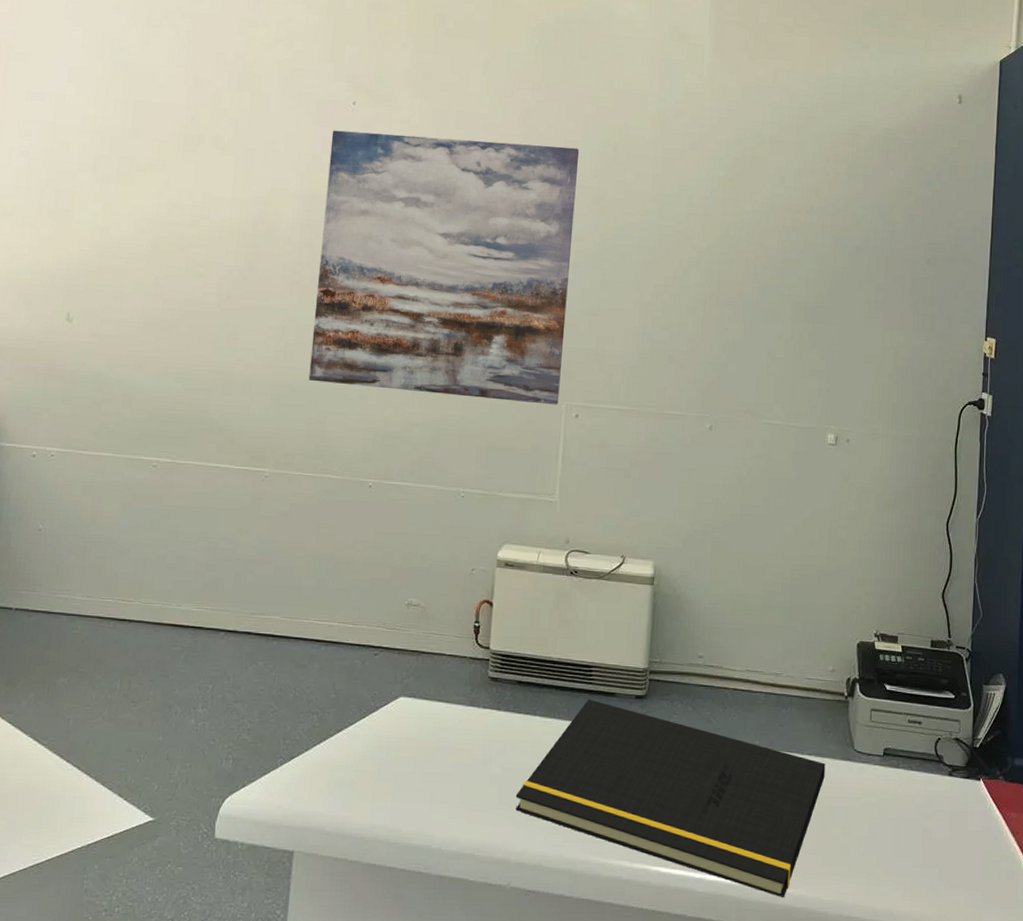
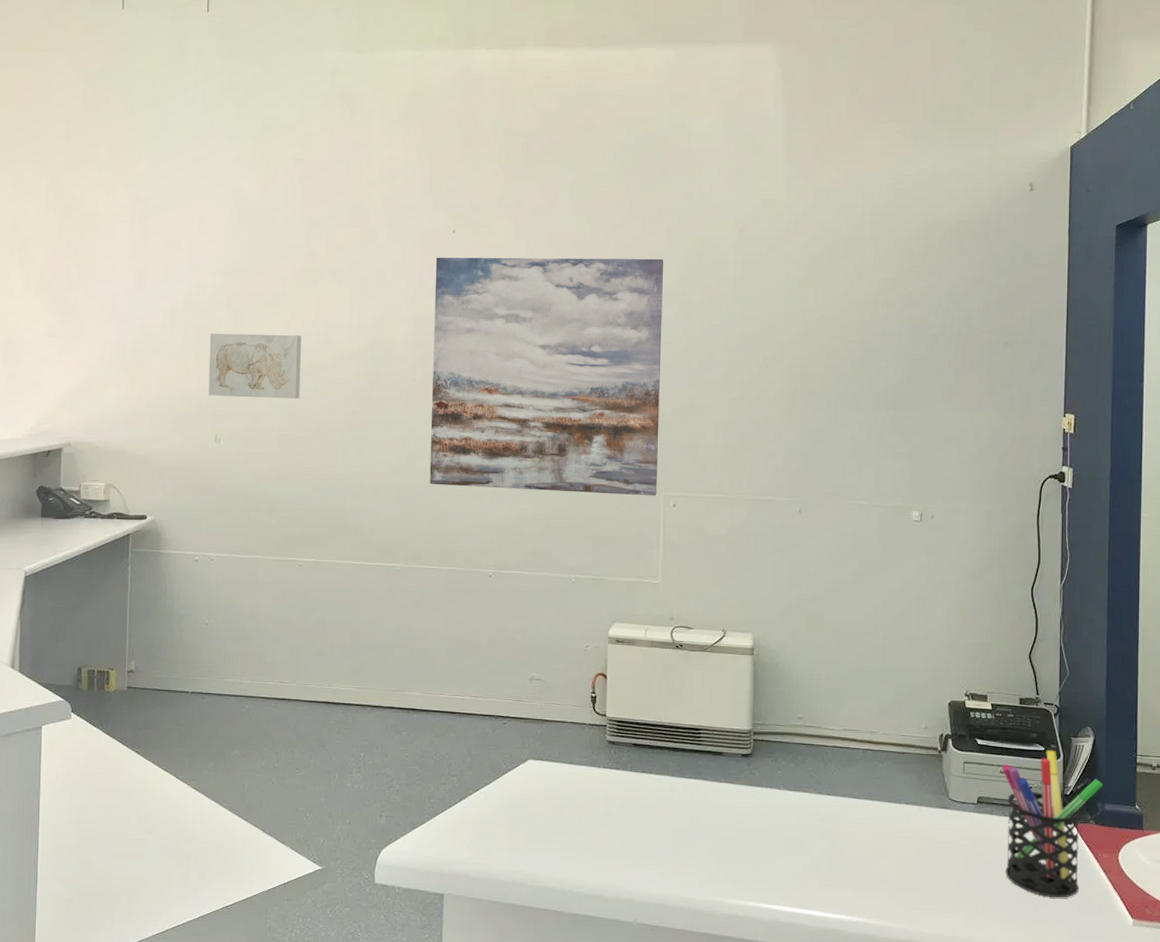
wall art: none [63,197,175,277] -> present [208,333,301,399]
notepad: present [515,699,825,897] -> none [637,758,922,931]
pen holder: none [909,698,1013,862] -> present [1001,750,1103,898]

